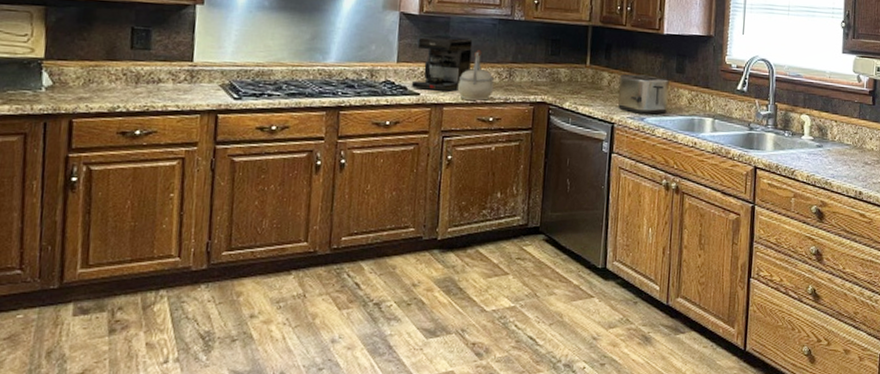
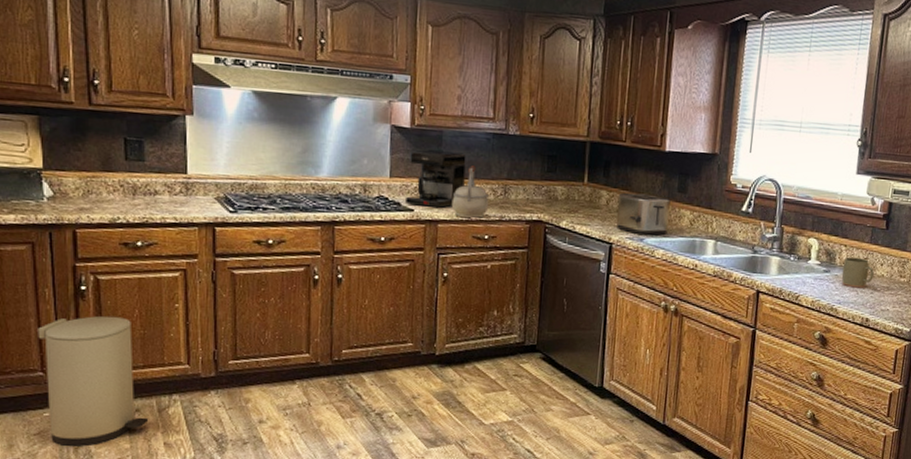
pedal bin: none [19,208,132,350] -> present [38,315,149,446]
mug: none [833,132,864,162] -> present [841,257,874,288]

